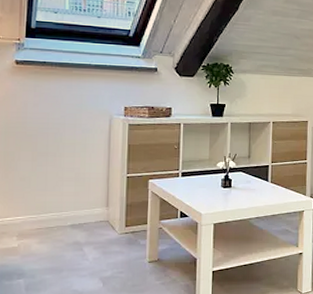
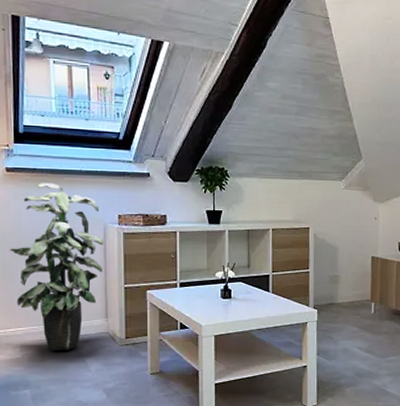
indoor plant: none [13,75,108,239] -> present [9,183,103,350]

